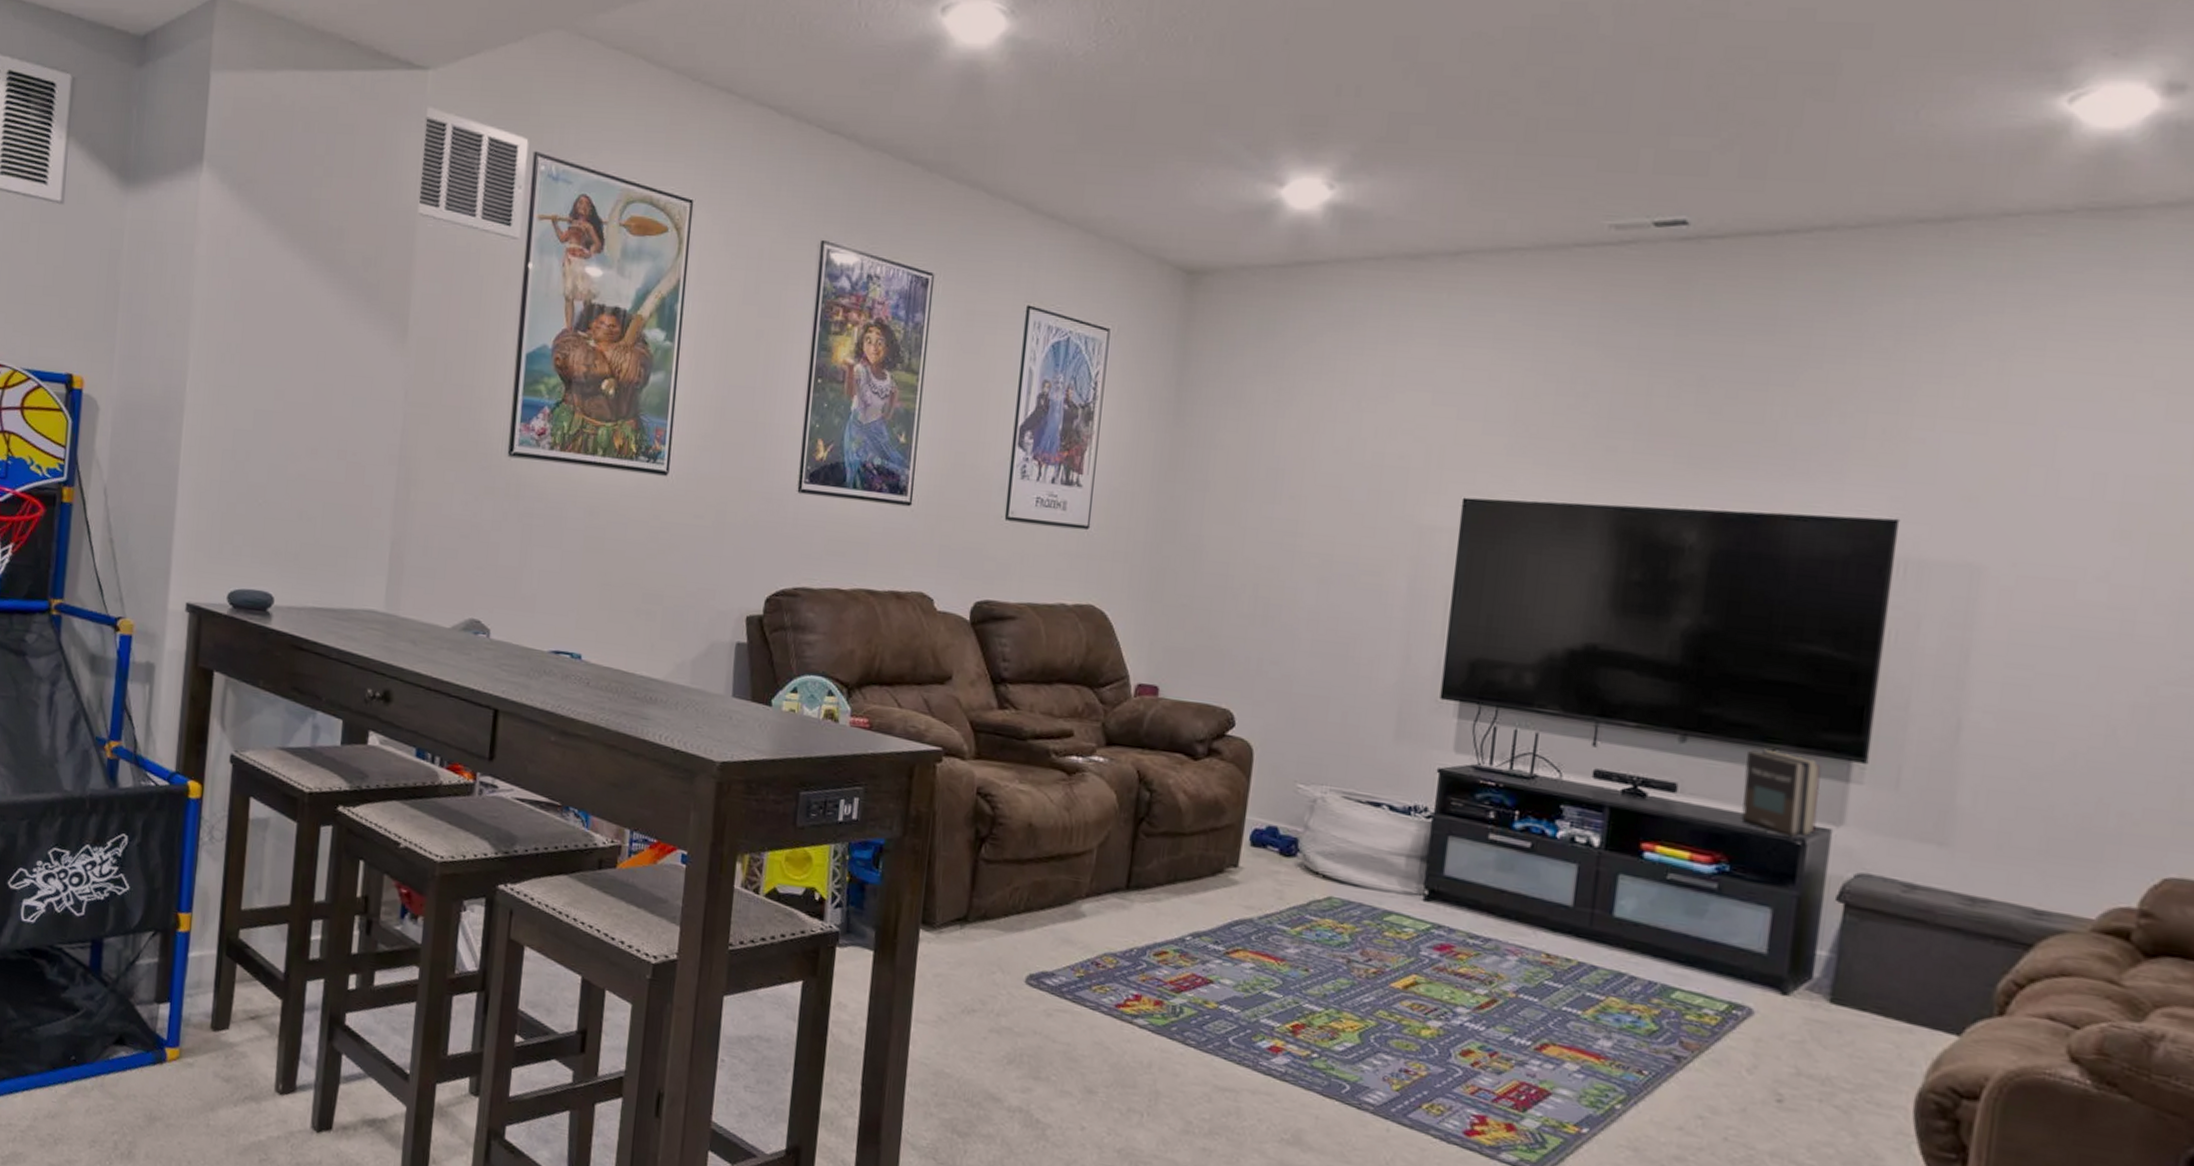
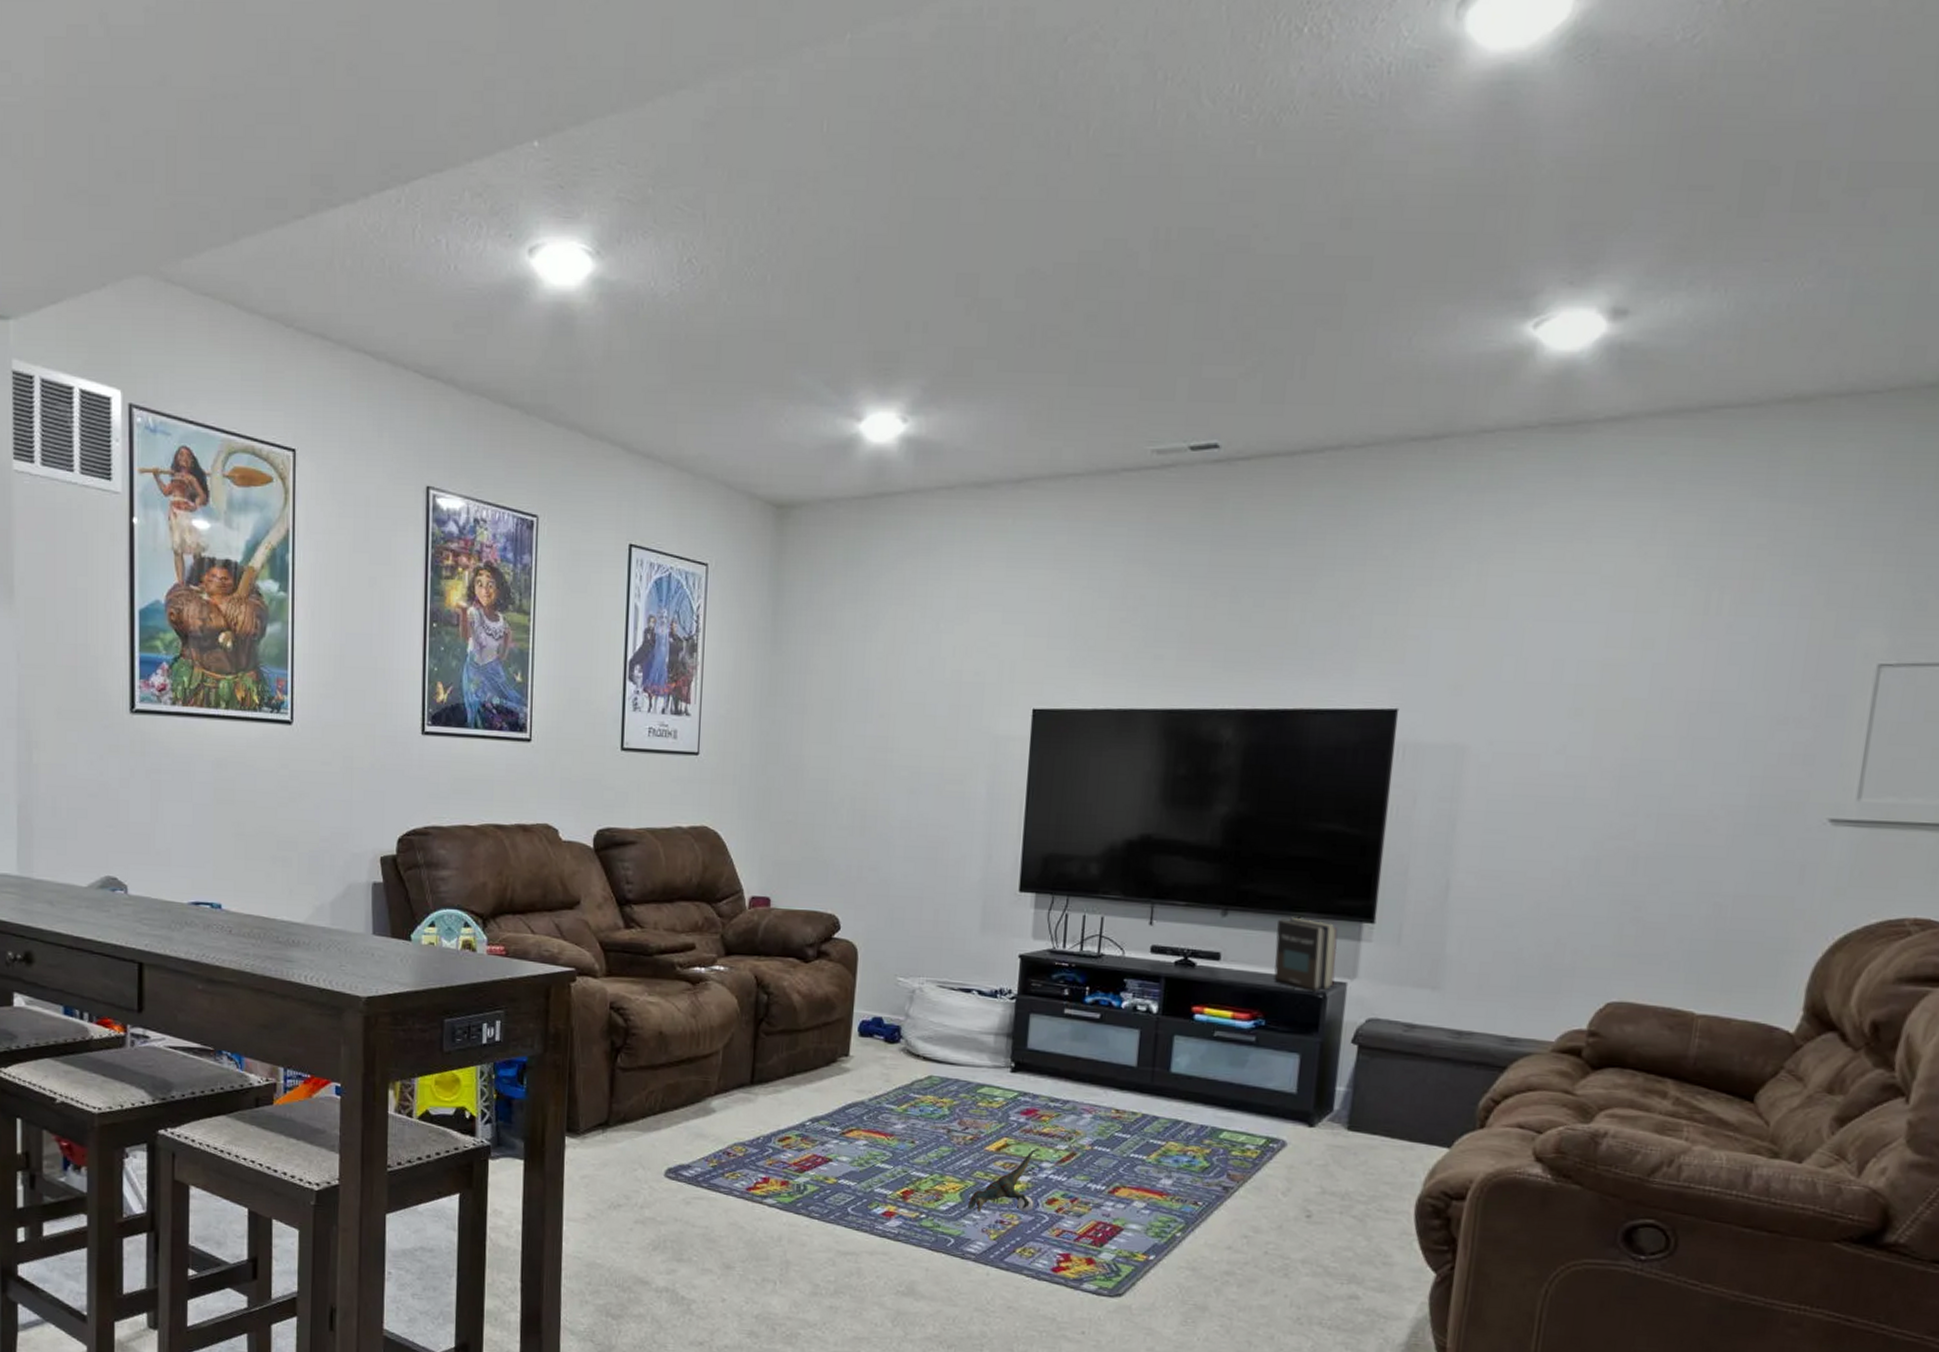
dinosaur toy: none [1366,989,1455,1063] -> present [967,1148,1040,1213]

